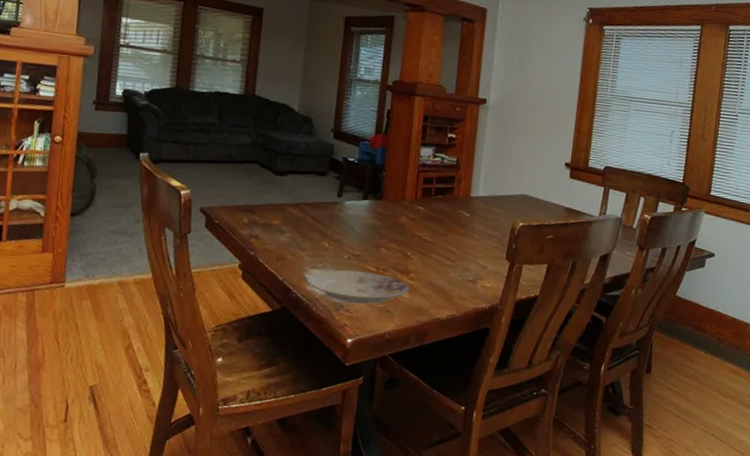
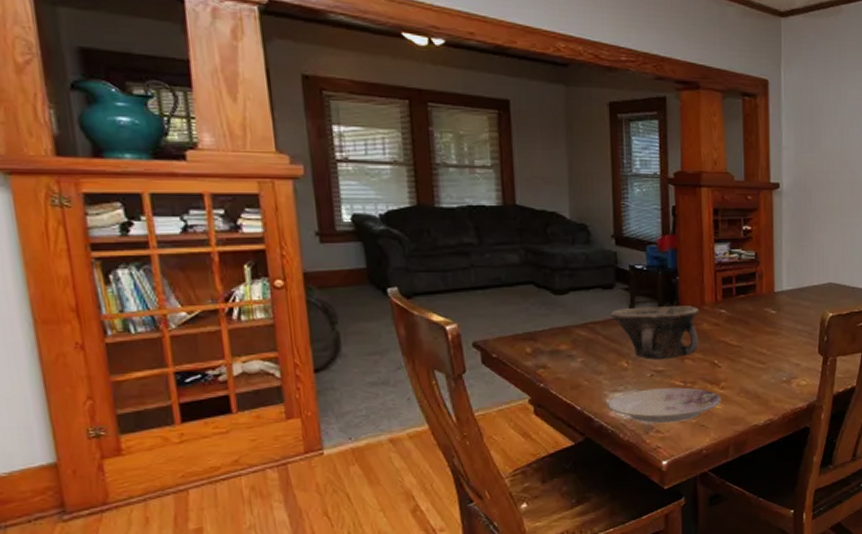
bowl: none [319,194,399,245] -> present [610,306,699,360]

